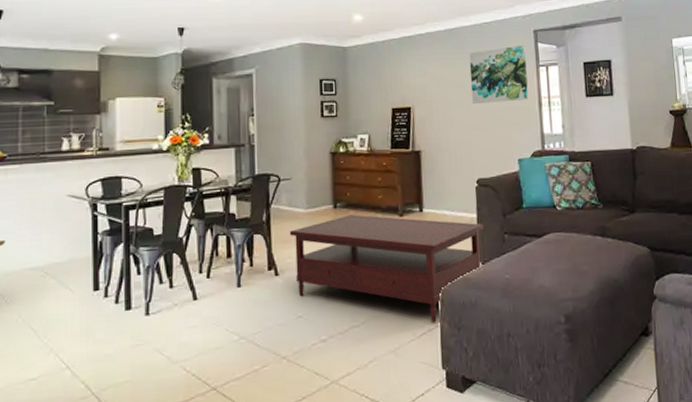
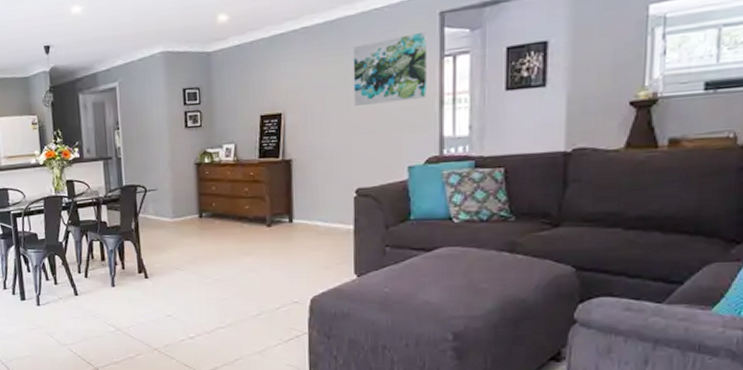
coffee table: present [289,214,485,323] -> none [157,224,362,330]

